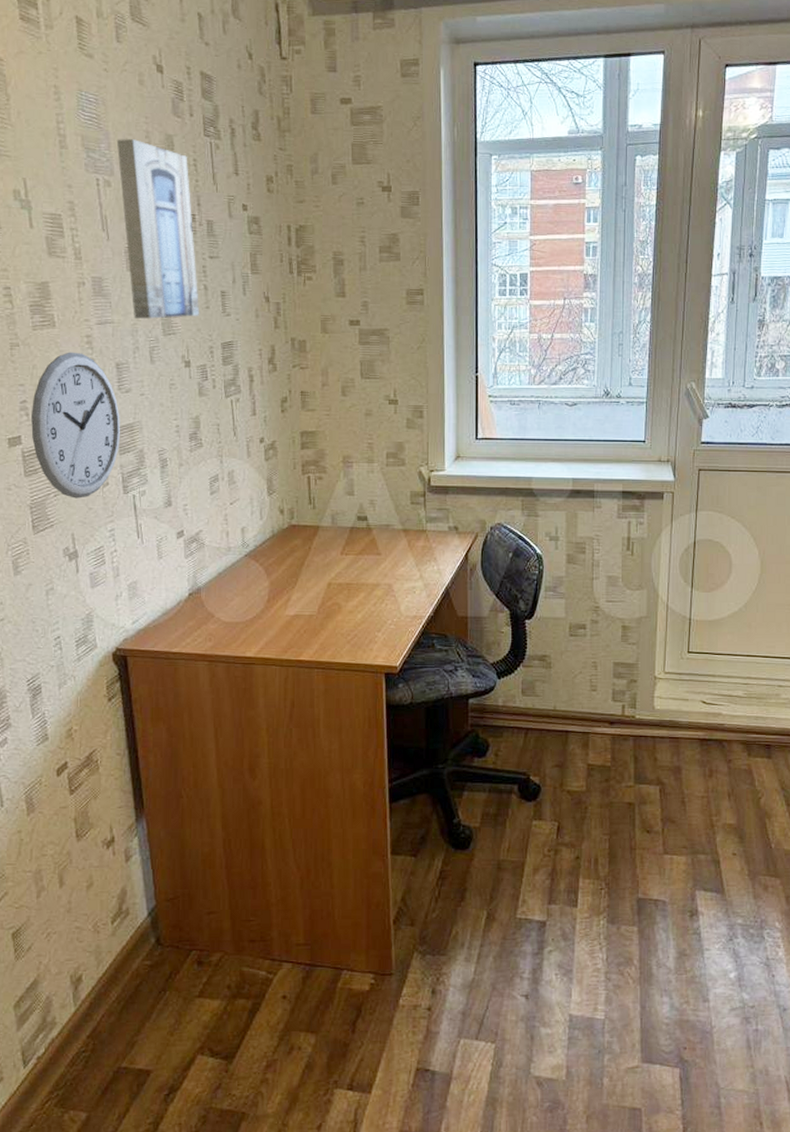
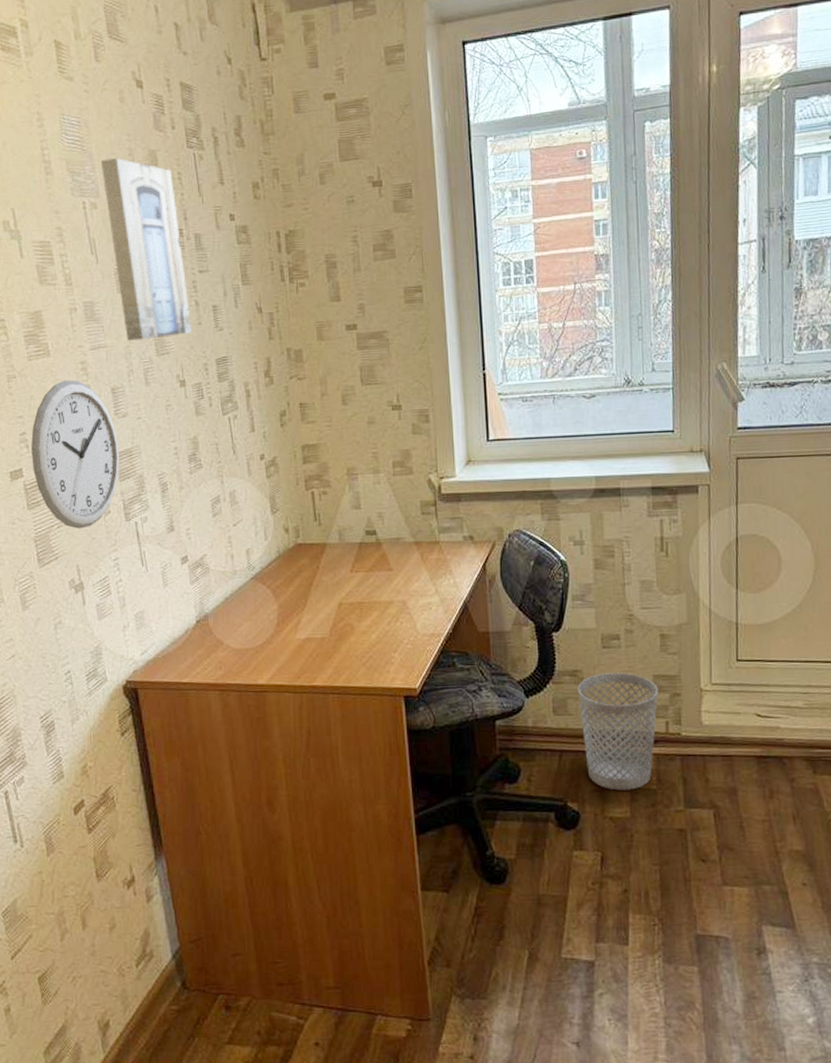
wastebasket: none [545,659,617,767] -> present [577,672,658,791]

